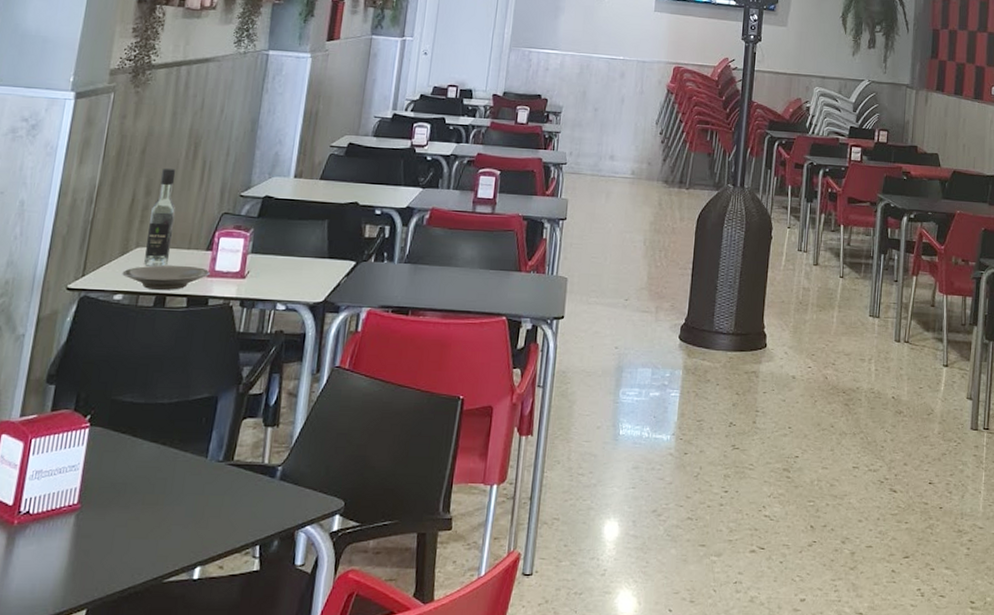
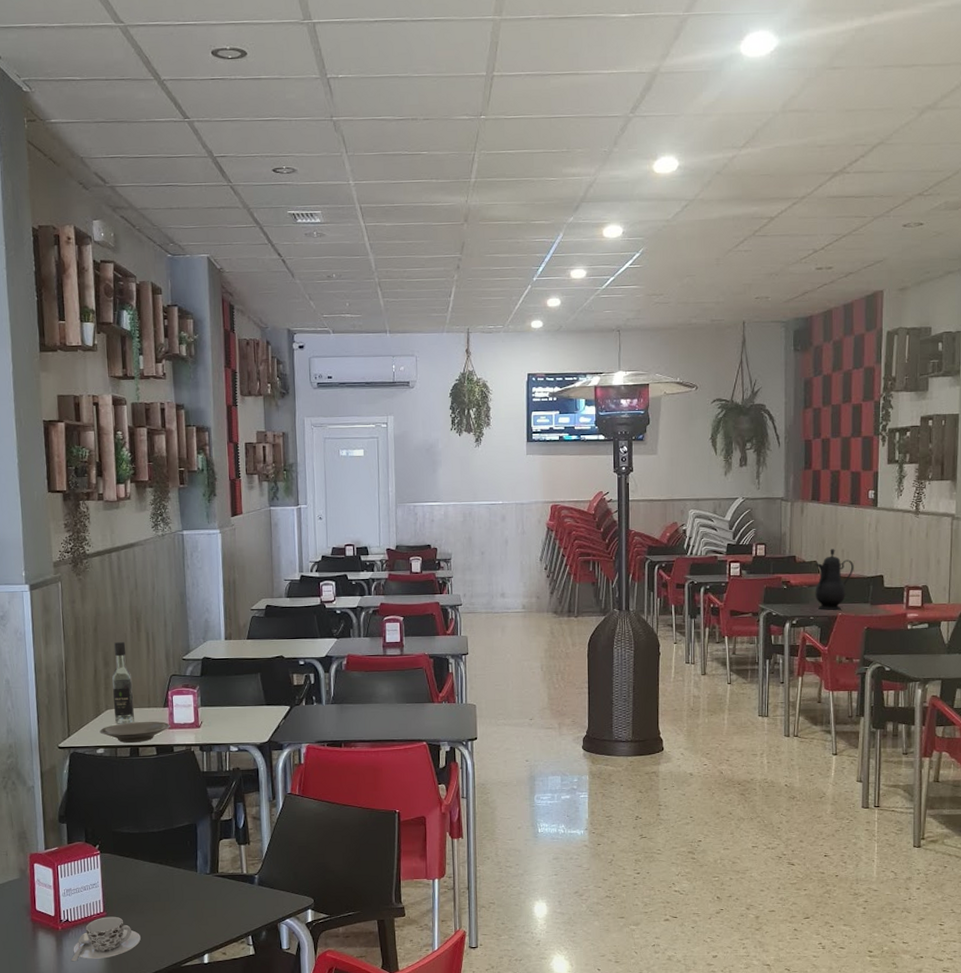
teacup: none [20,510,119,569] -> present [70,916,141,962]
coffeepot: none [934,142,974,207] -> present [815,549,853,610]

